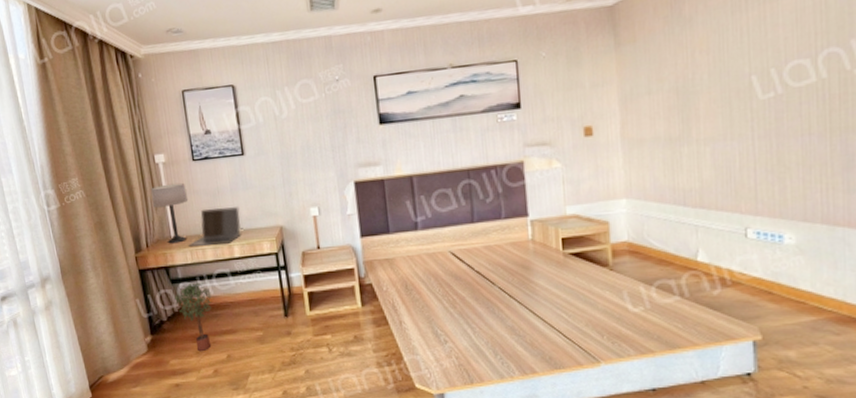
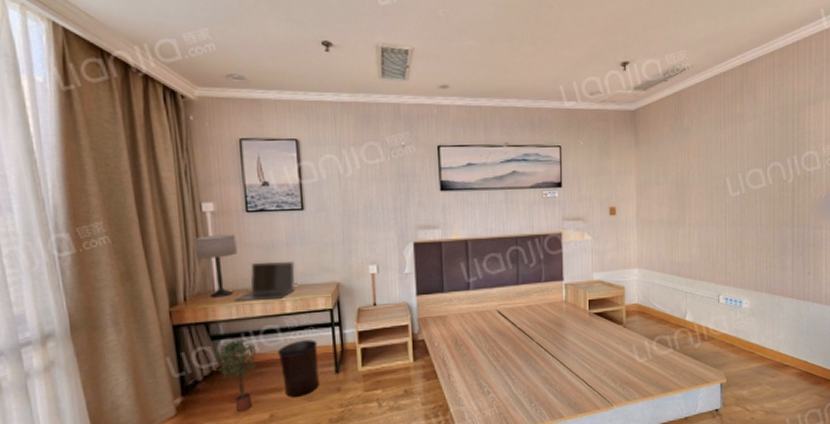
waste bin: none [230,283,270,339] -> present [278,339,319,397]

